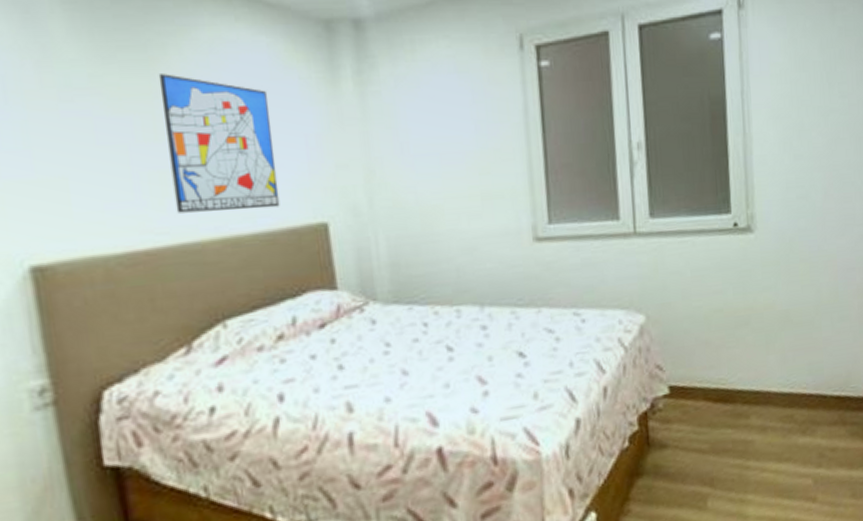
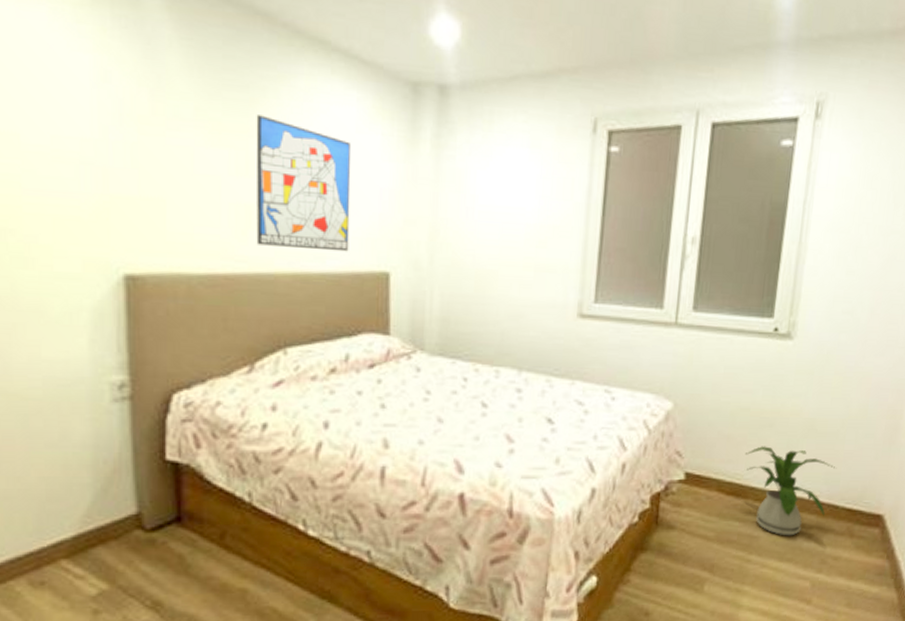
house plant: none [725,344,819,435] -> present [744,446,837,536]

